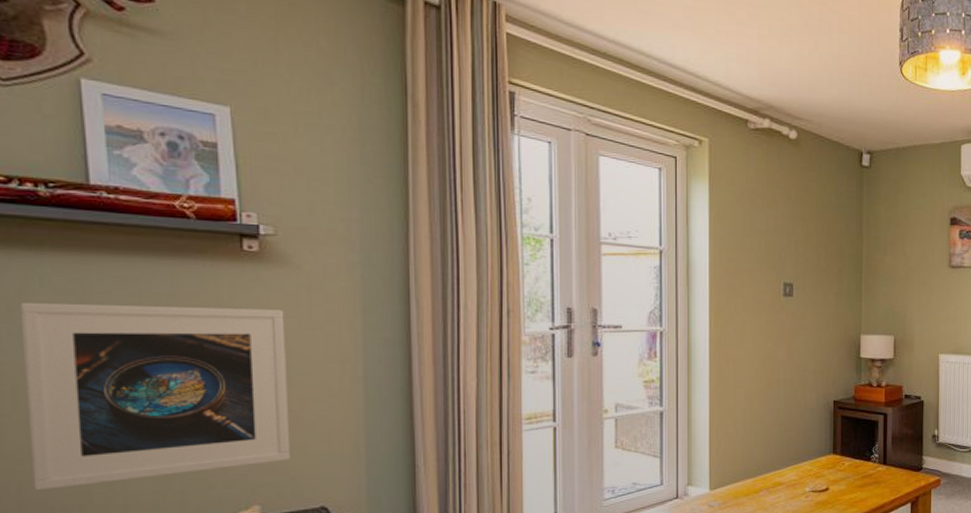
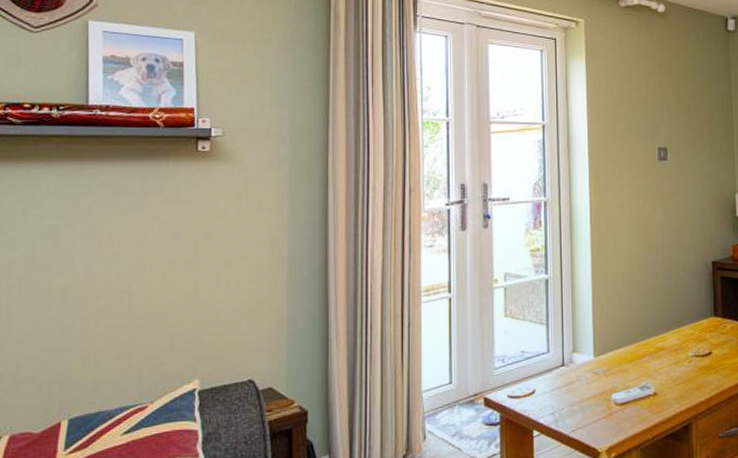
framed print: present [19,302,291,491] -> none [28,200,227,370]

